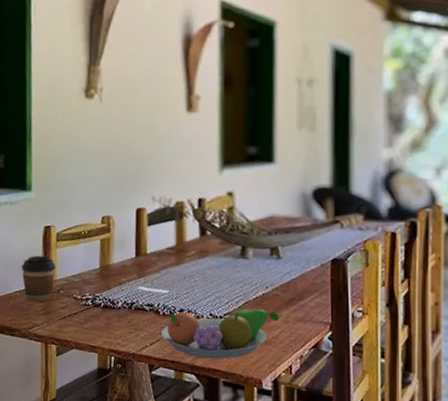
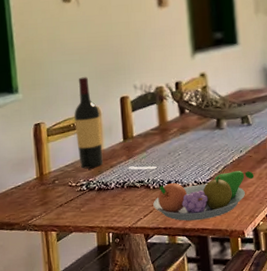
coffee cup: present [21,255,56,303] -> none [15,150,49,196]
wine bottle: none [86,181,114,283] -> present [74,77,103,169]

